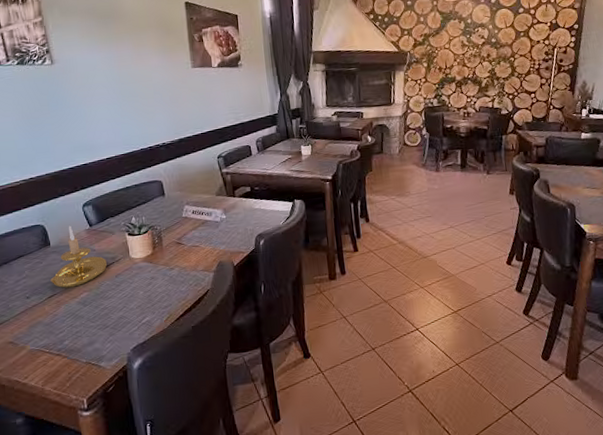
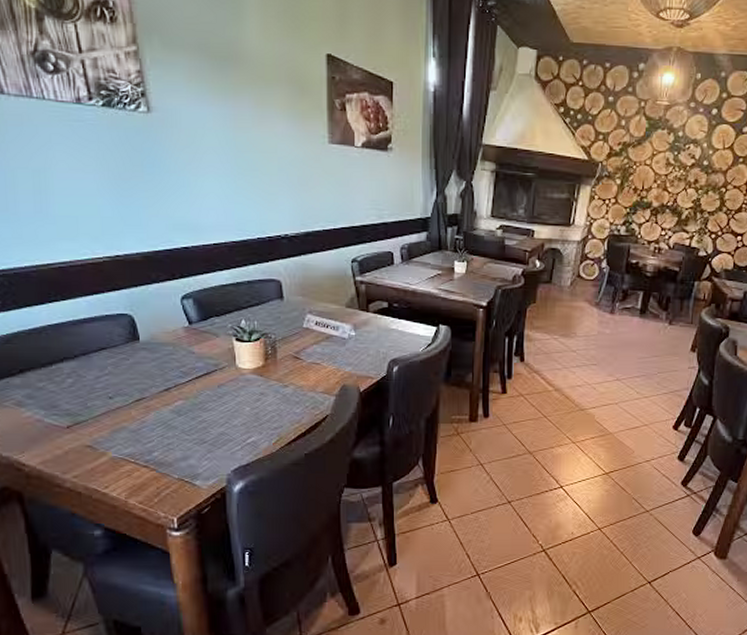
candle holder: present [50,225,107,289] -> none [139,320,208,393]

